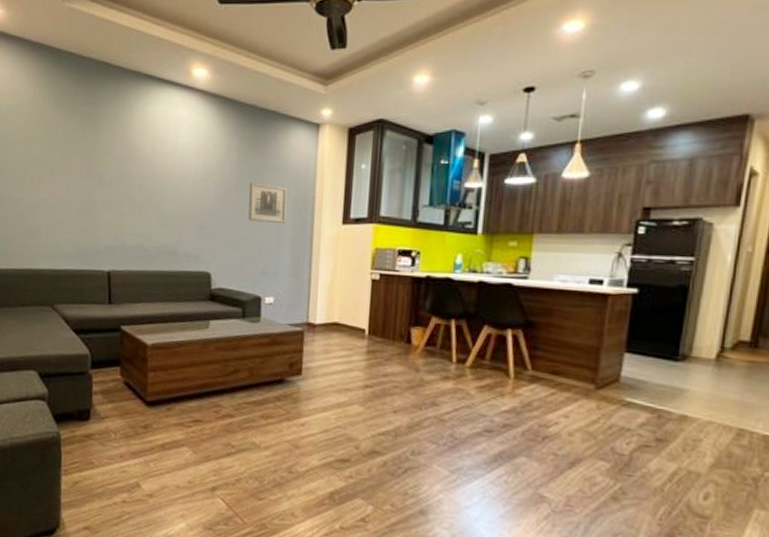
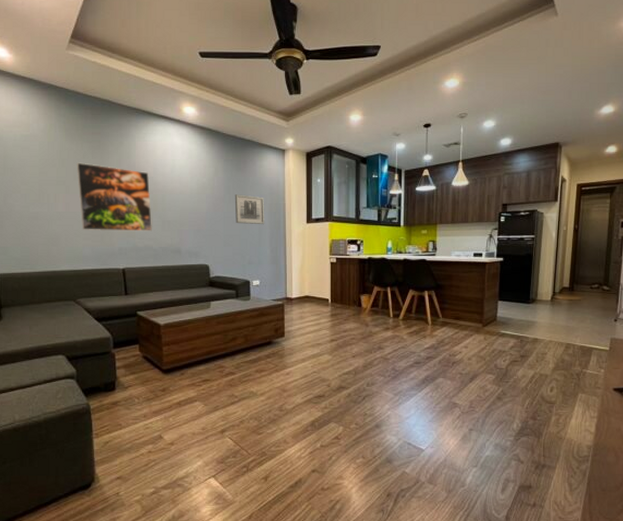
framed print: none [63,138,147,226] -> present [76,162,153,231]

